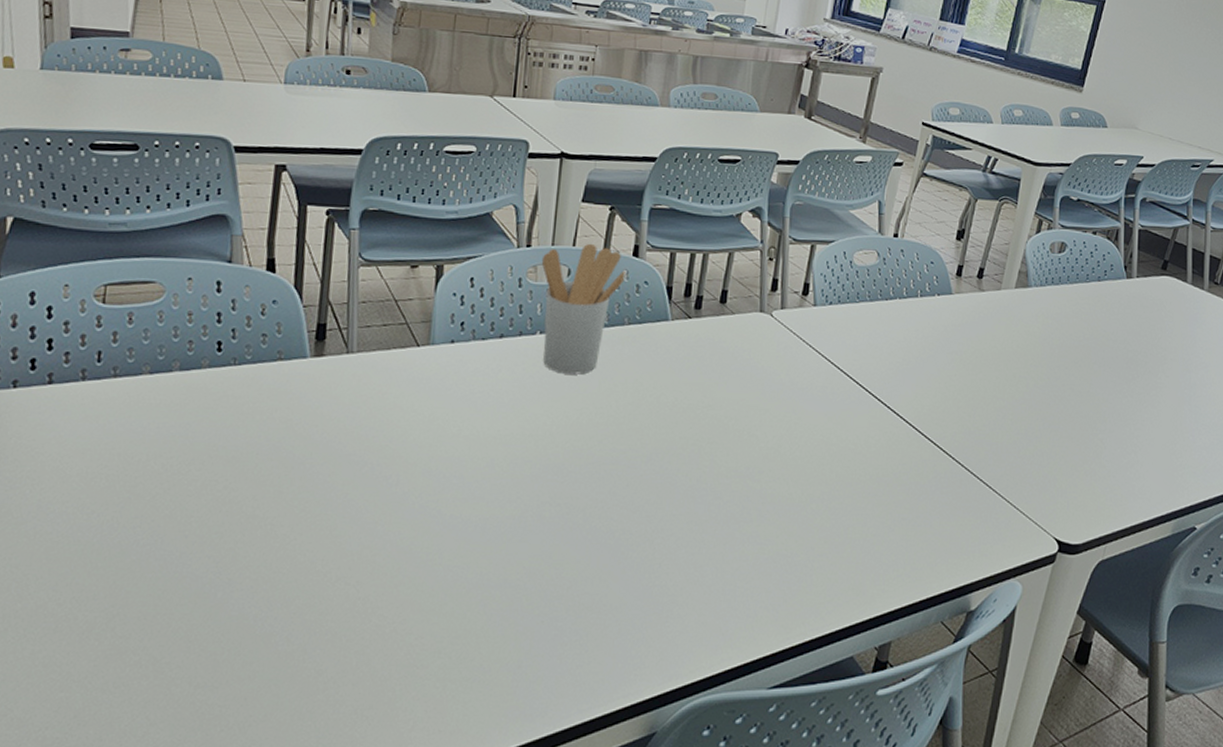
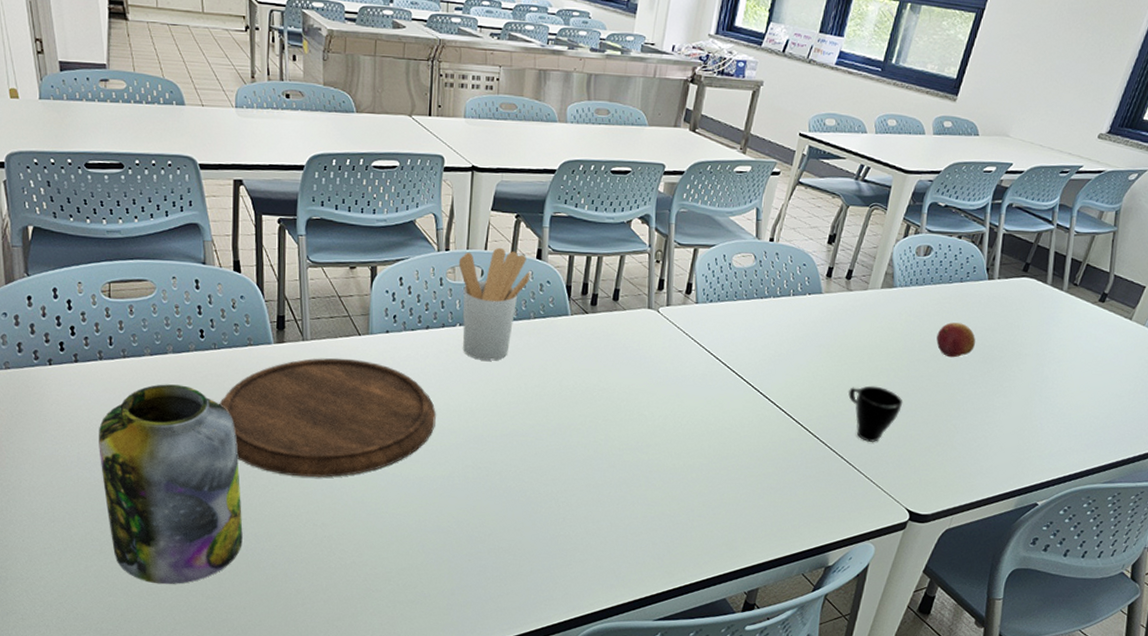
jar: none [67,409,254,672] -> present [99,384,243,585]
cutting board: none [234,373,508,523] -> present [219,358,436,478]
cup: none [985,396,1045,463] -> present [848,385,903,443]
fruit: none [1077,325,1118,364] -> present [936,322,975,358]

